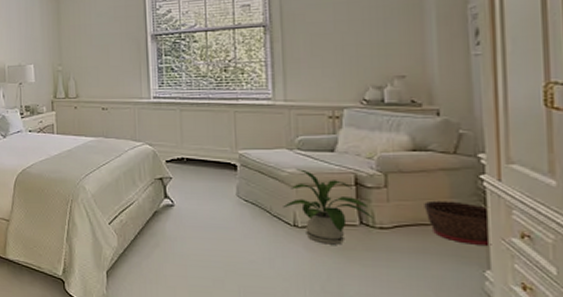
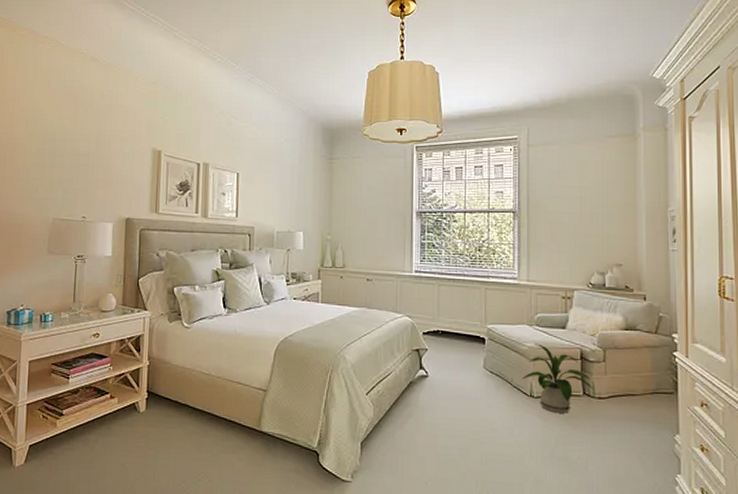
basket: present [424,200,492,245] -> none [632,373,681,413]

